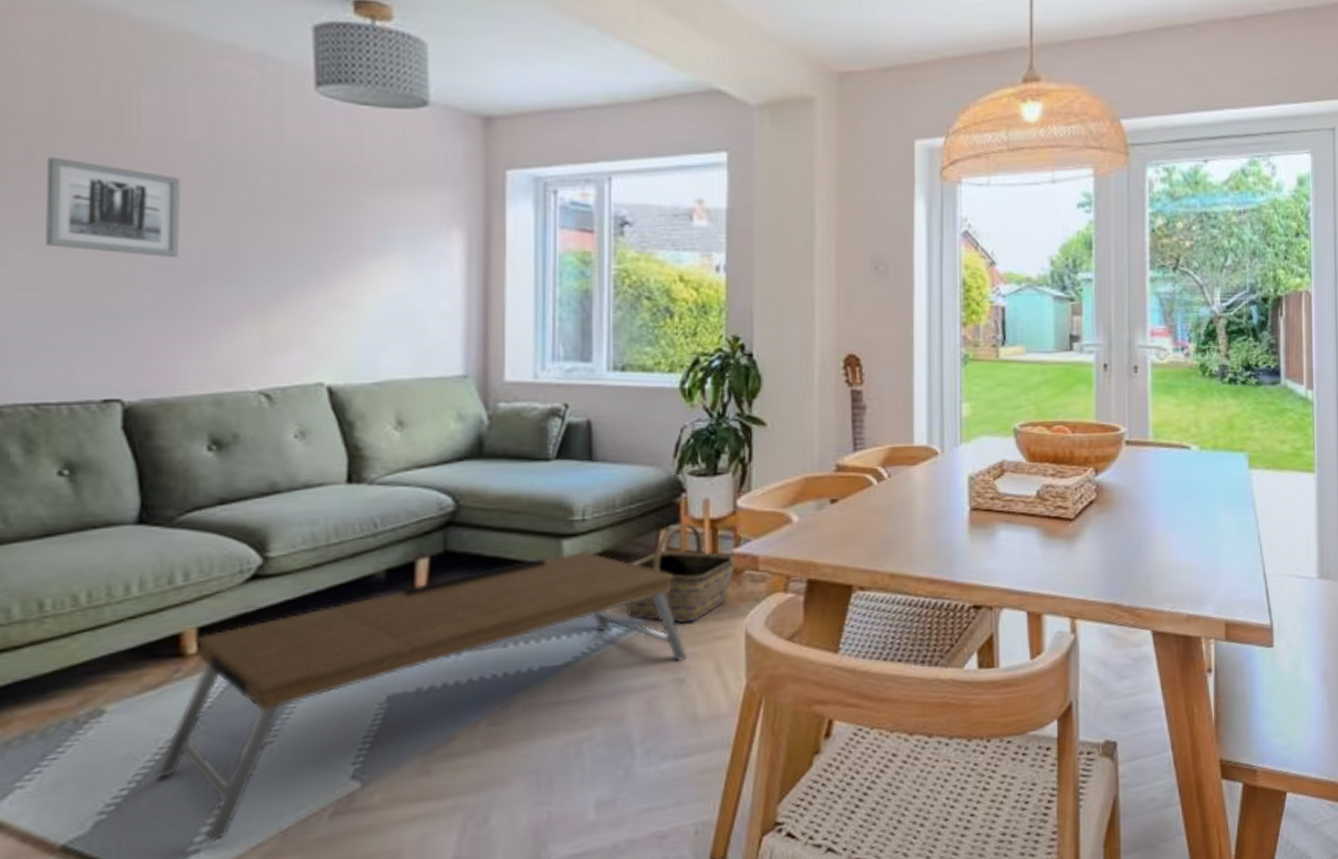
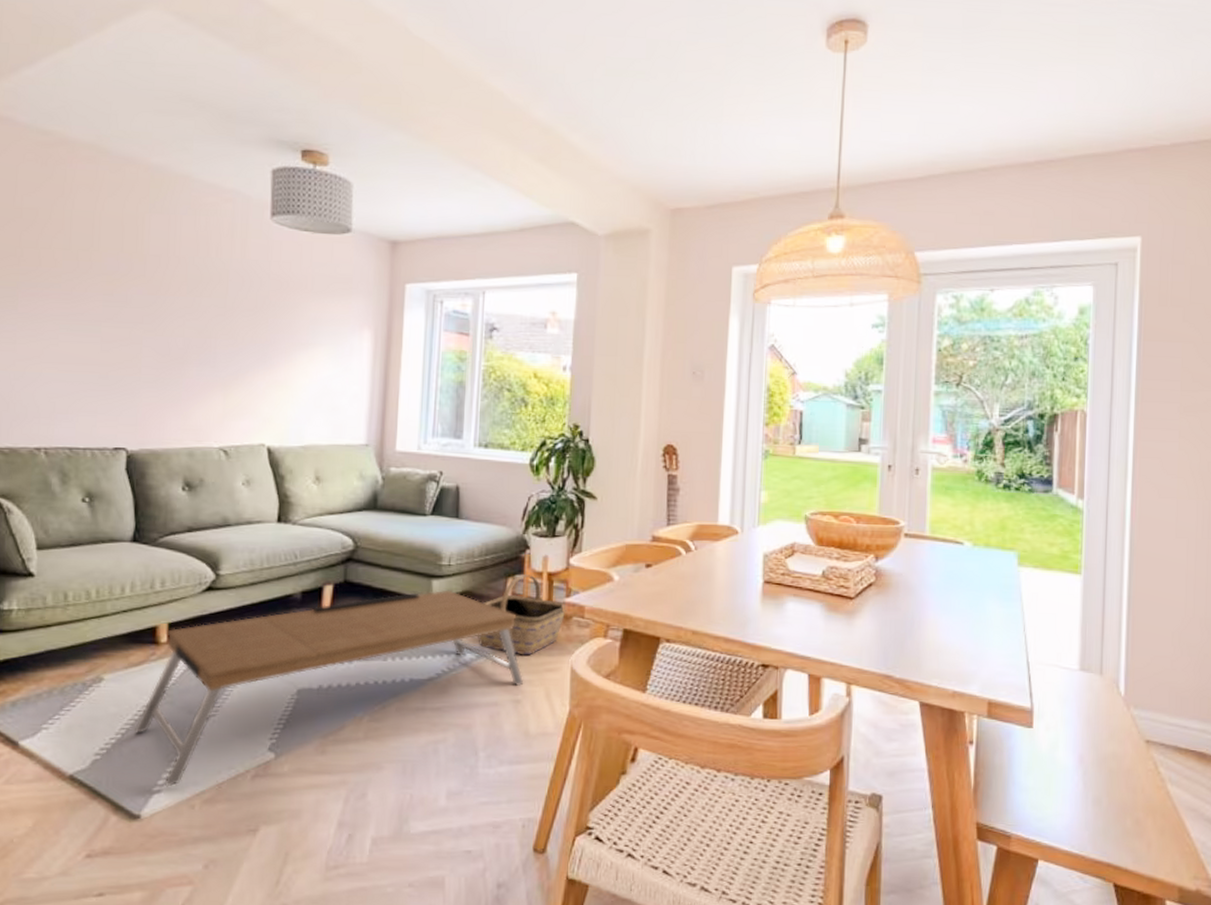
wall art: present [46,158,180,257] -> none [83,267,174,343]

